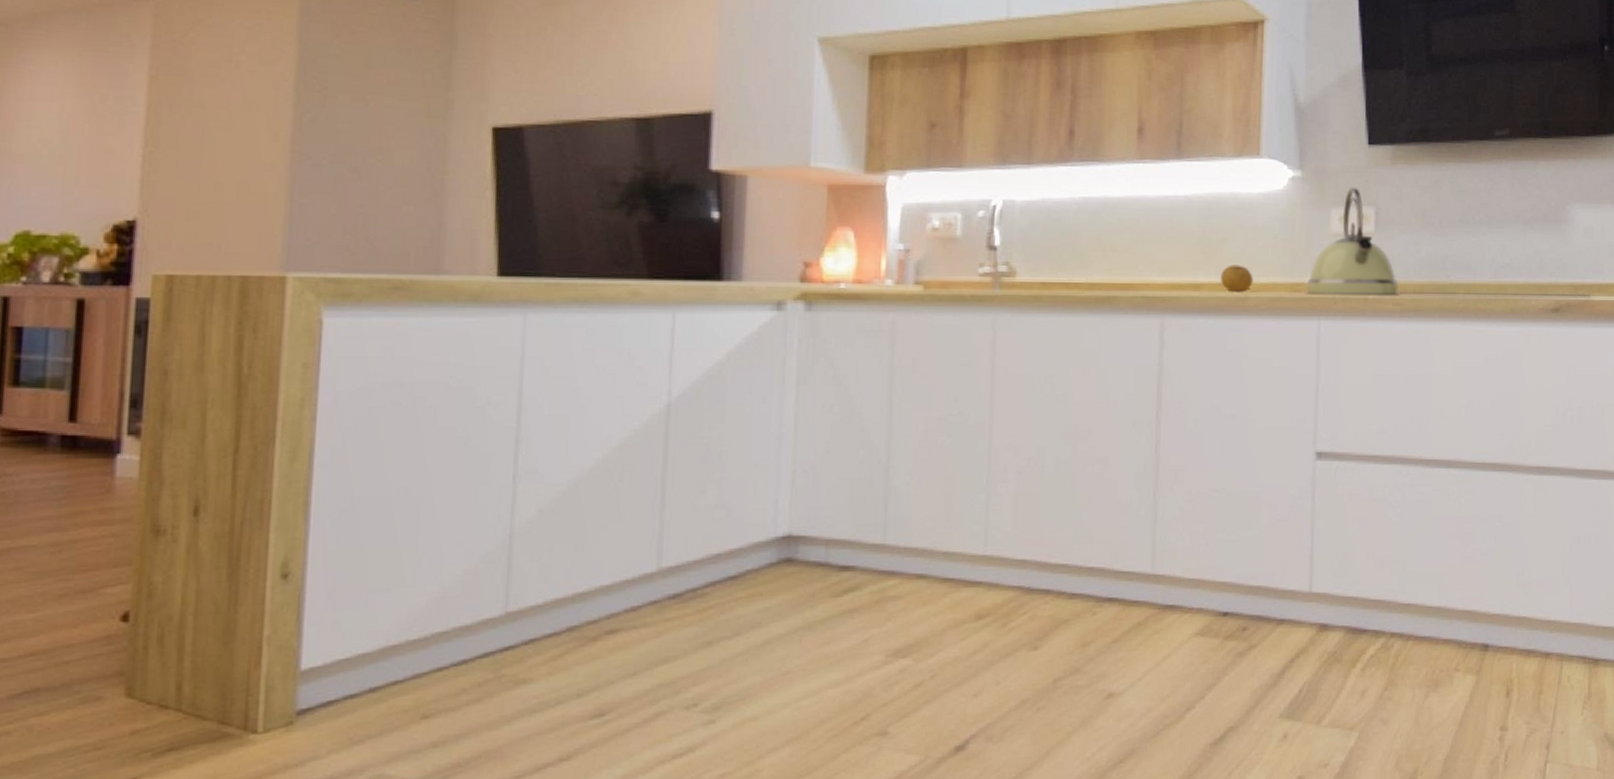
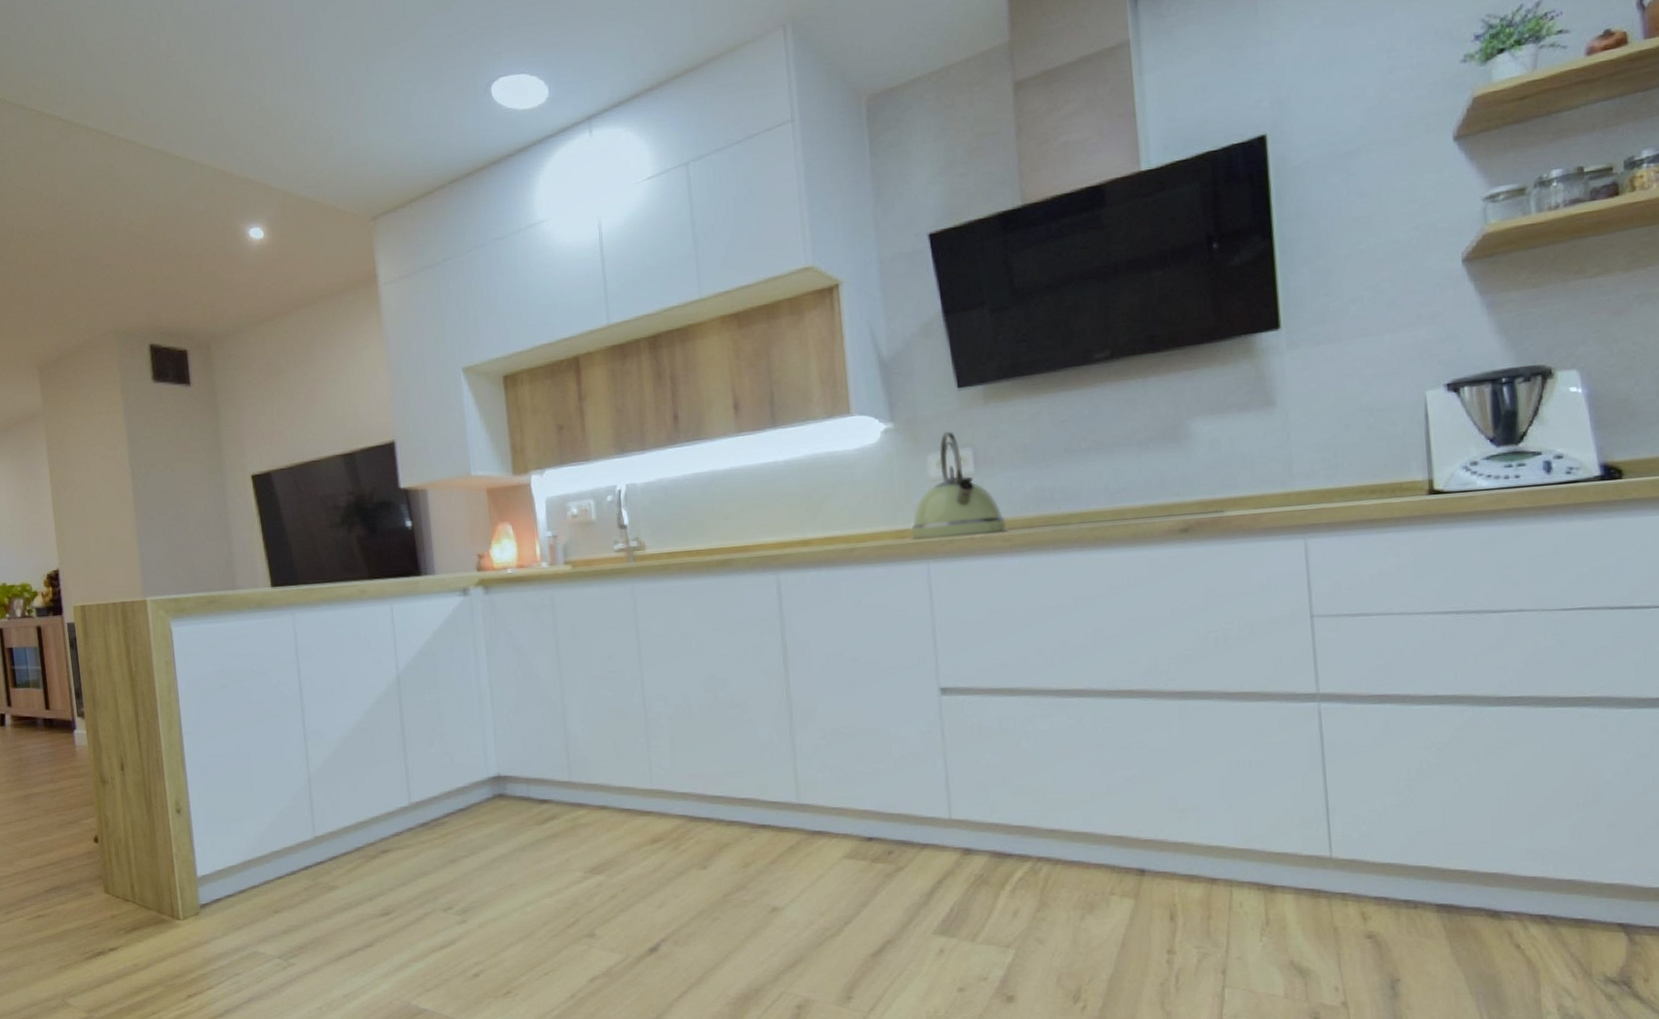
fruit: present [1221,265,1254,292] -> none [827,518,859,544]

